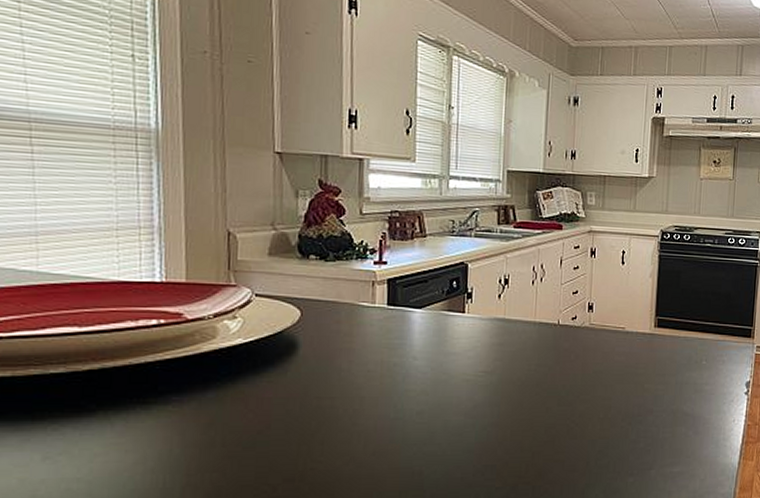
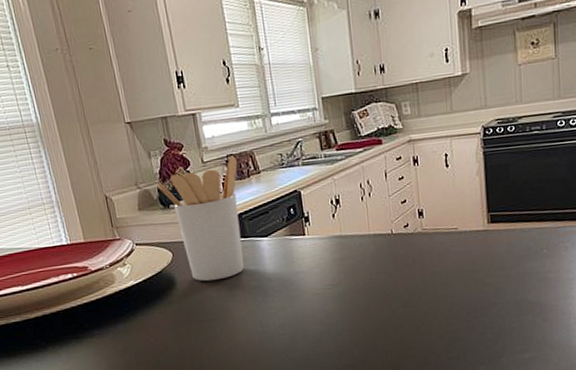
utensil holder: none [298,212,402,351] -> present [157,155,244,282]

